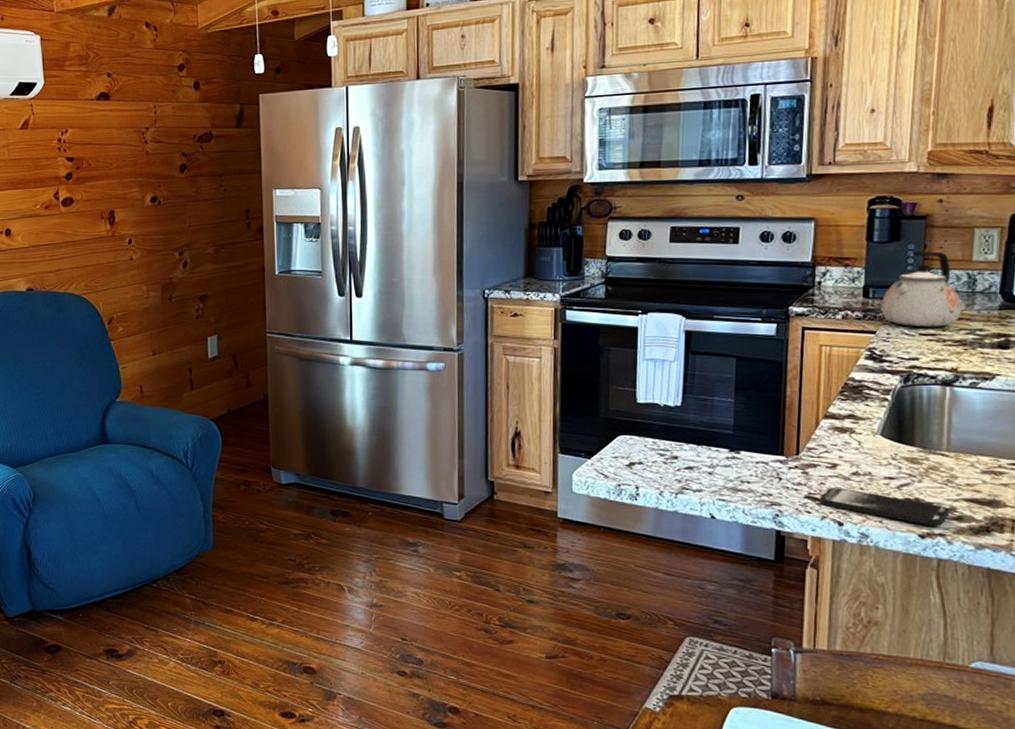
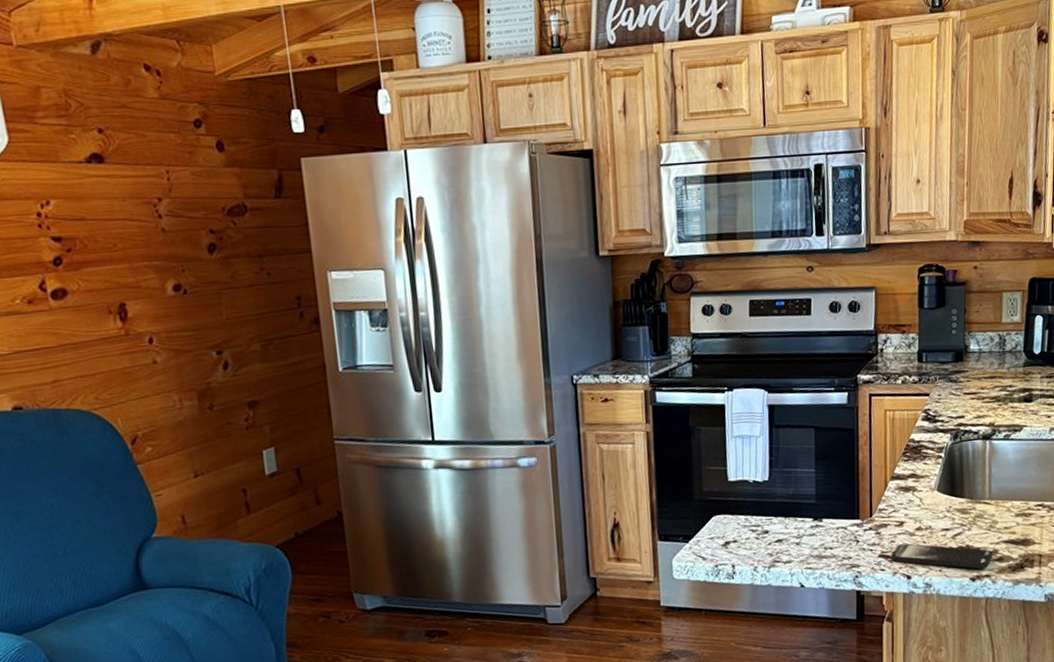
kettle: present [881,250,962,328] -> none [932,315,996,387]

